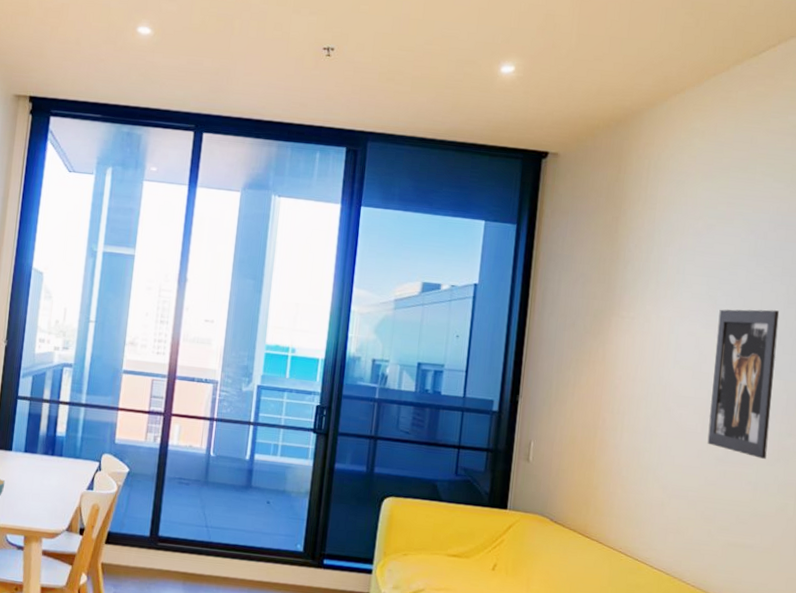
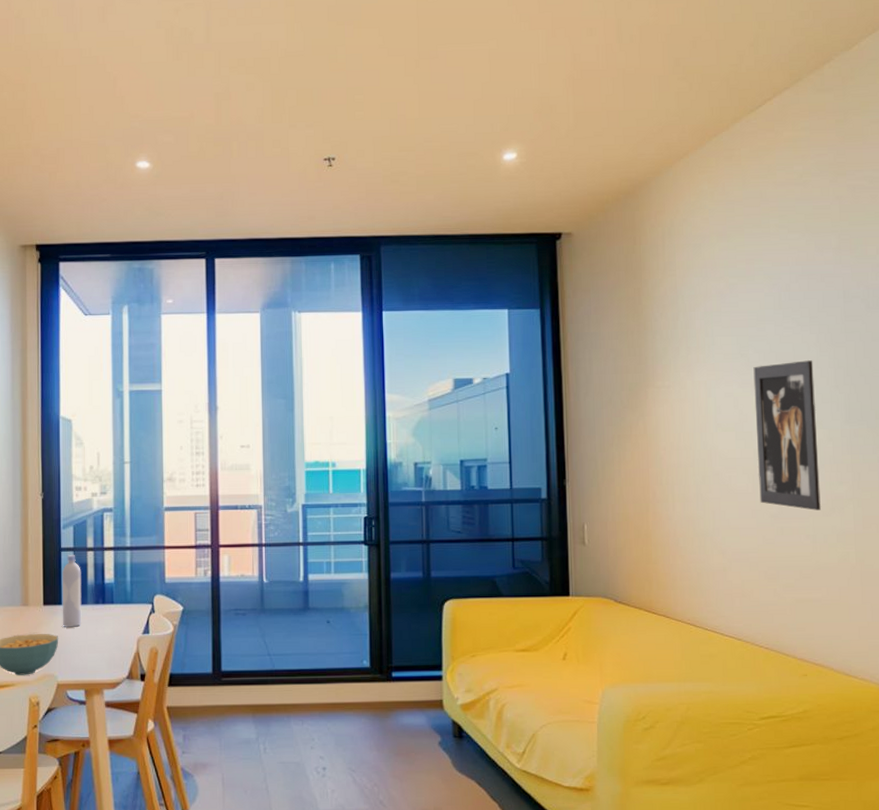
bottle: none [10,403,35,474] -> present [62,554,82,627]

